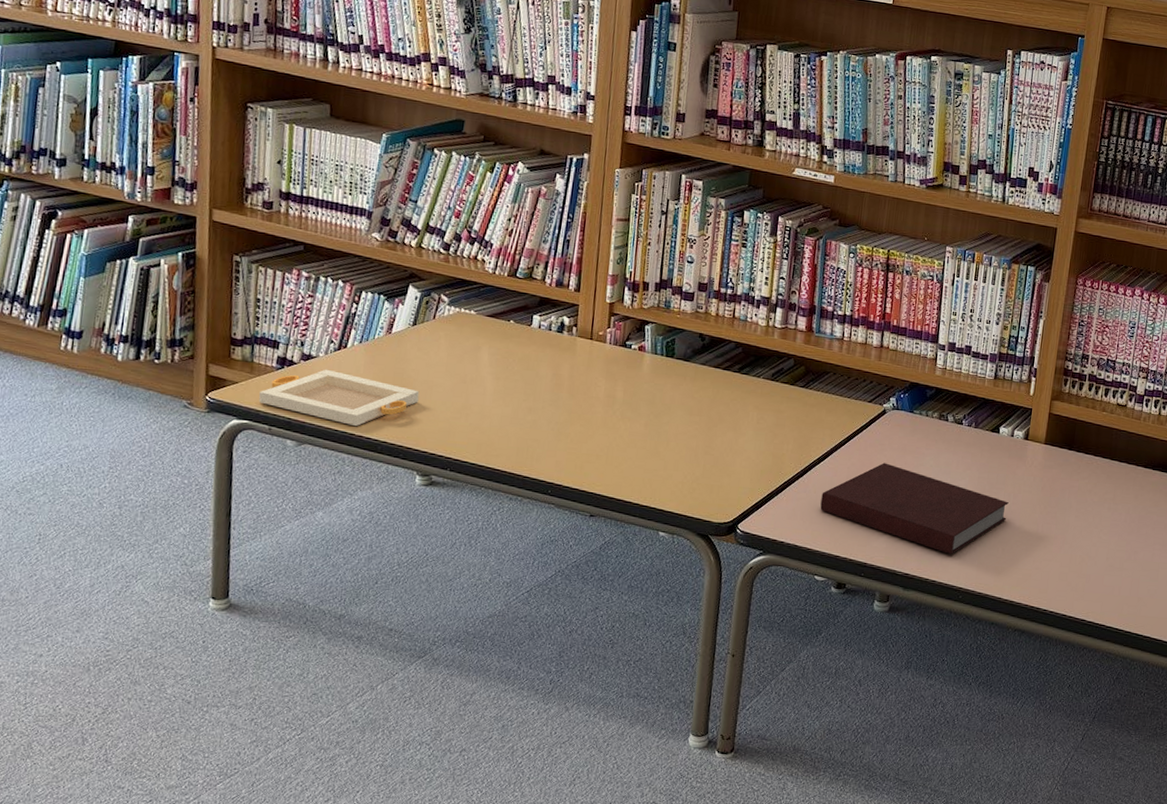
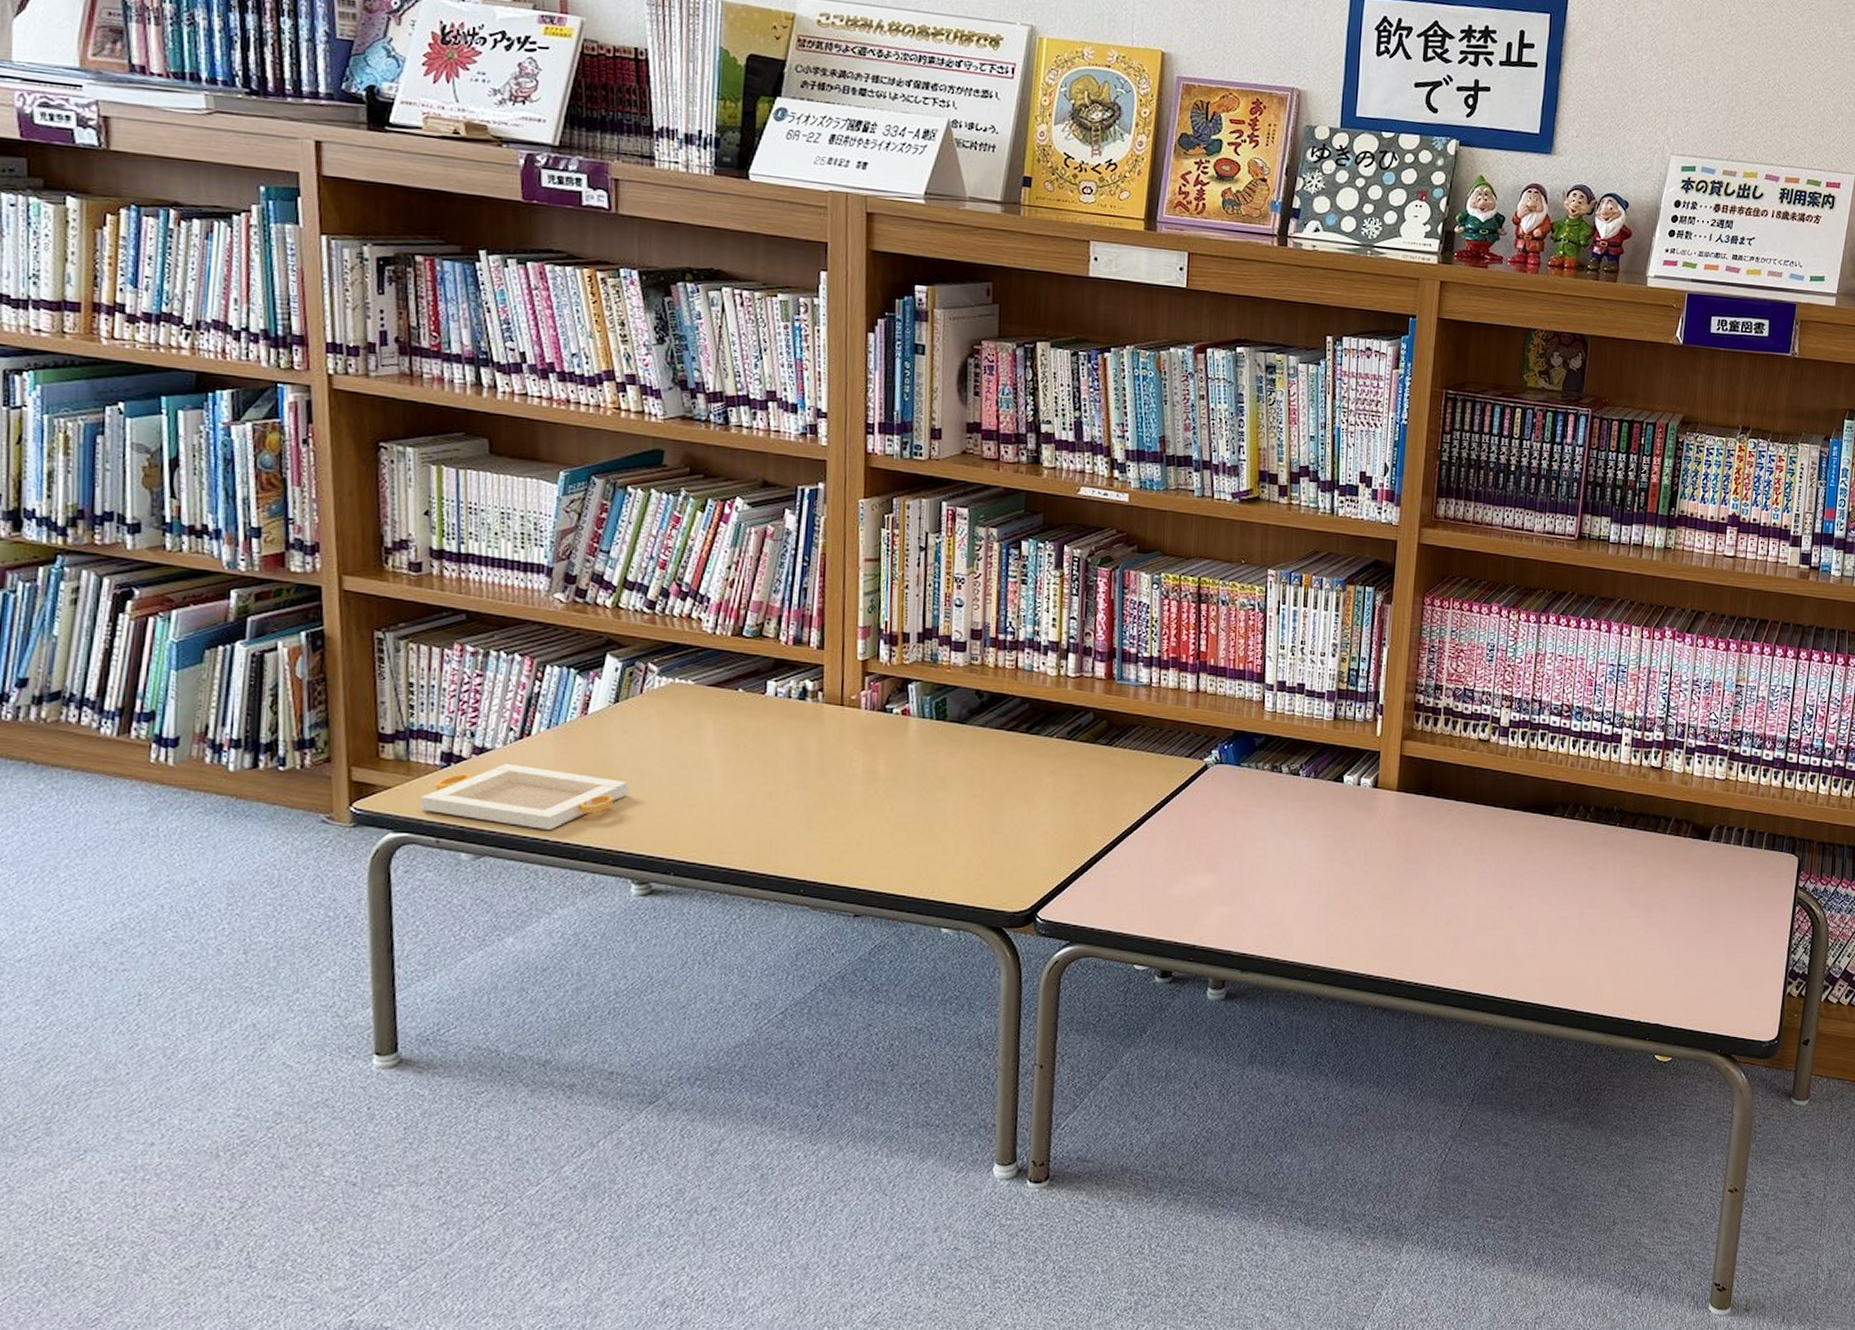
notebook: present [820,463,1009,554] -> none [1135,826,1359,927]

